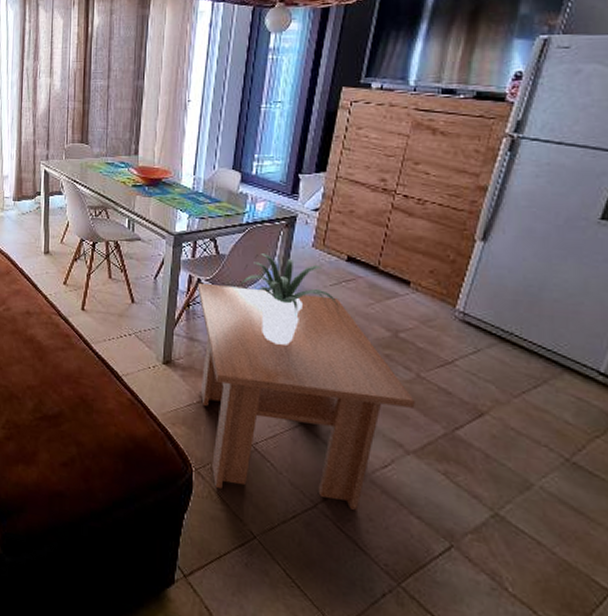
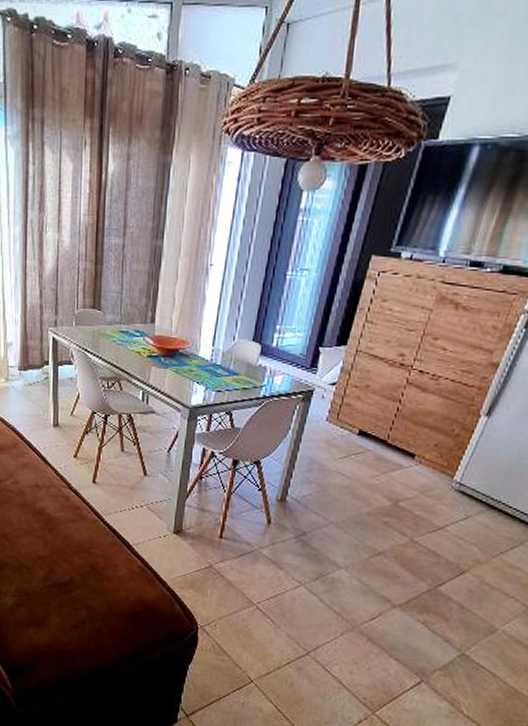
coffee table: present [197,282,415,510] -> none [208,455,406,656]
potted plant: present [238,253,339,345] -> none [251,427,346,515]

